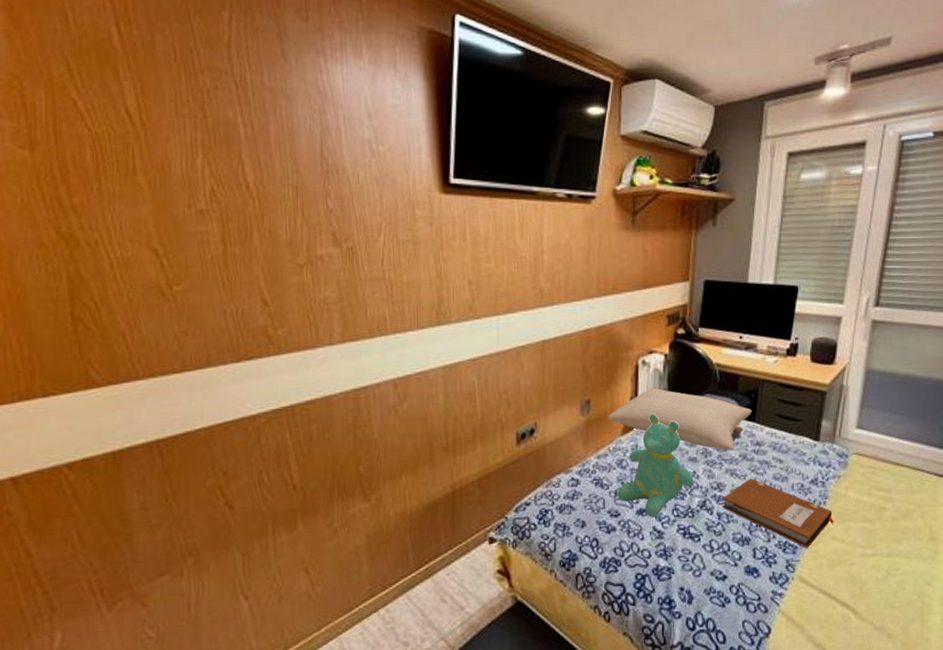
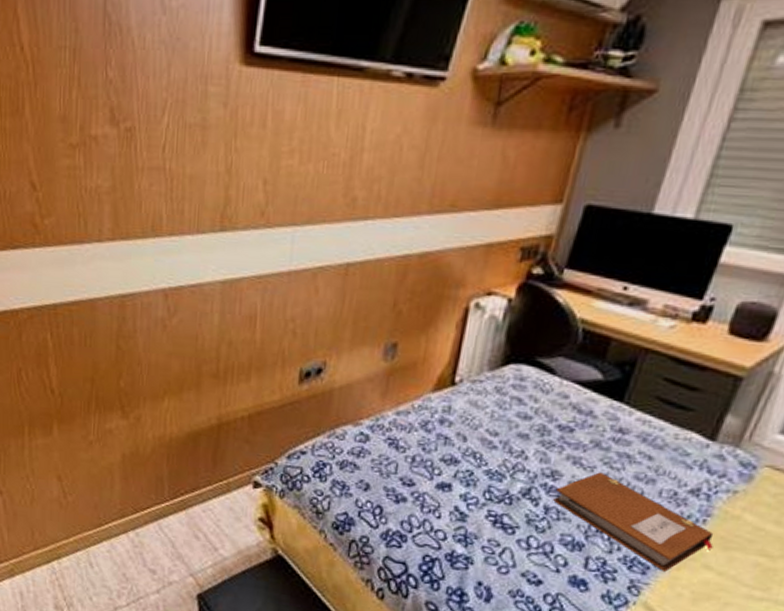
pillow: present [608,388,752,450] -> none [418,339,621,433]
teddy bear: present [618,413,694,517] -> none [415,371,520,495]

